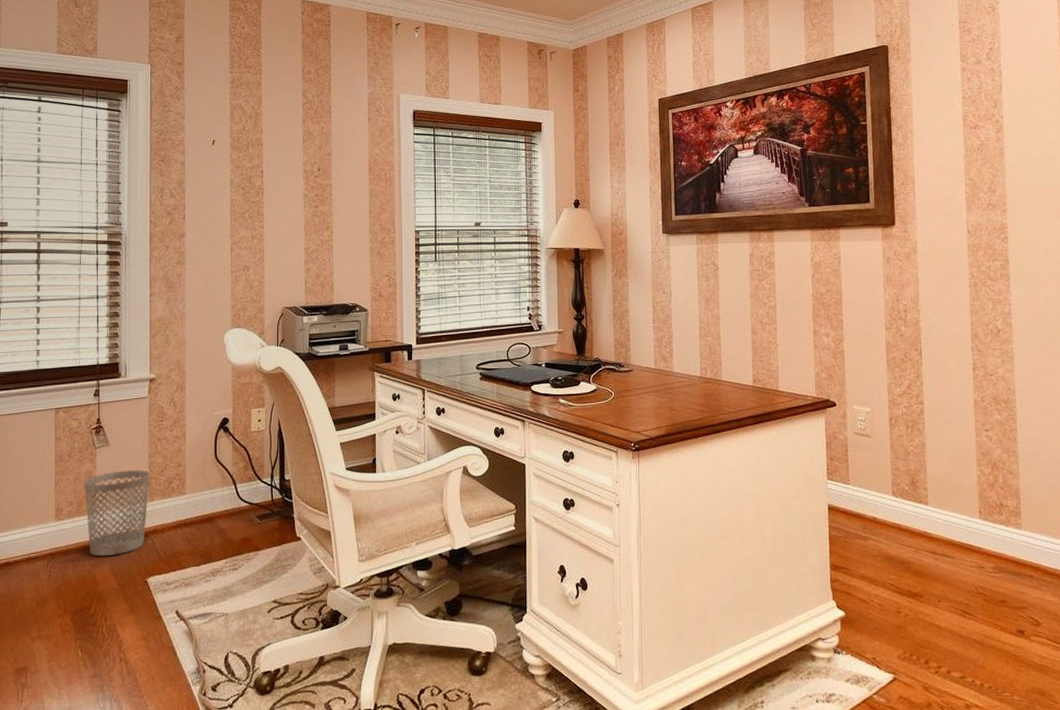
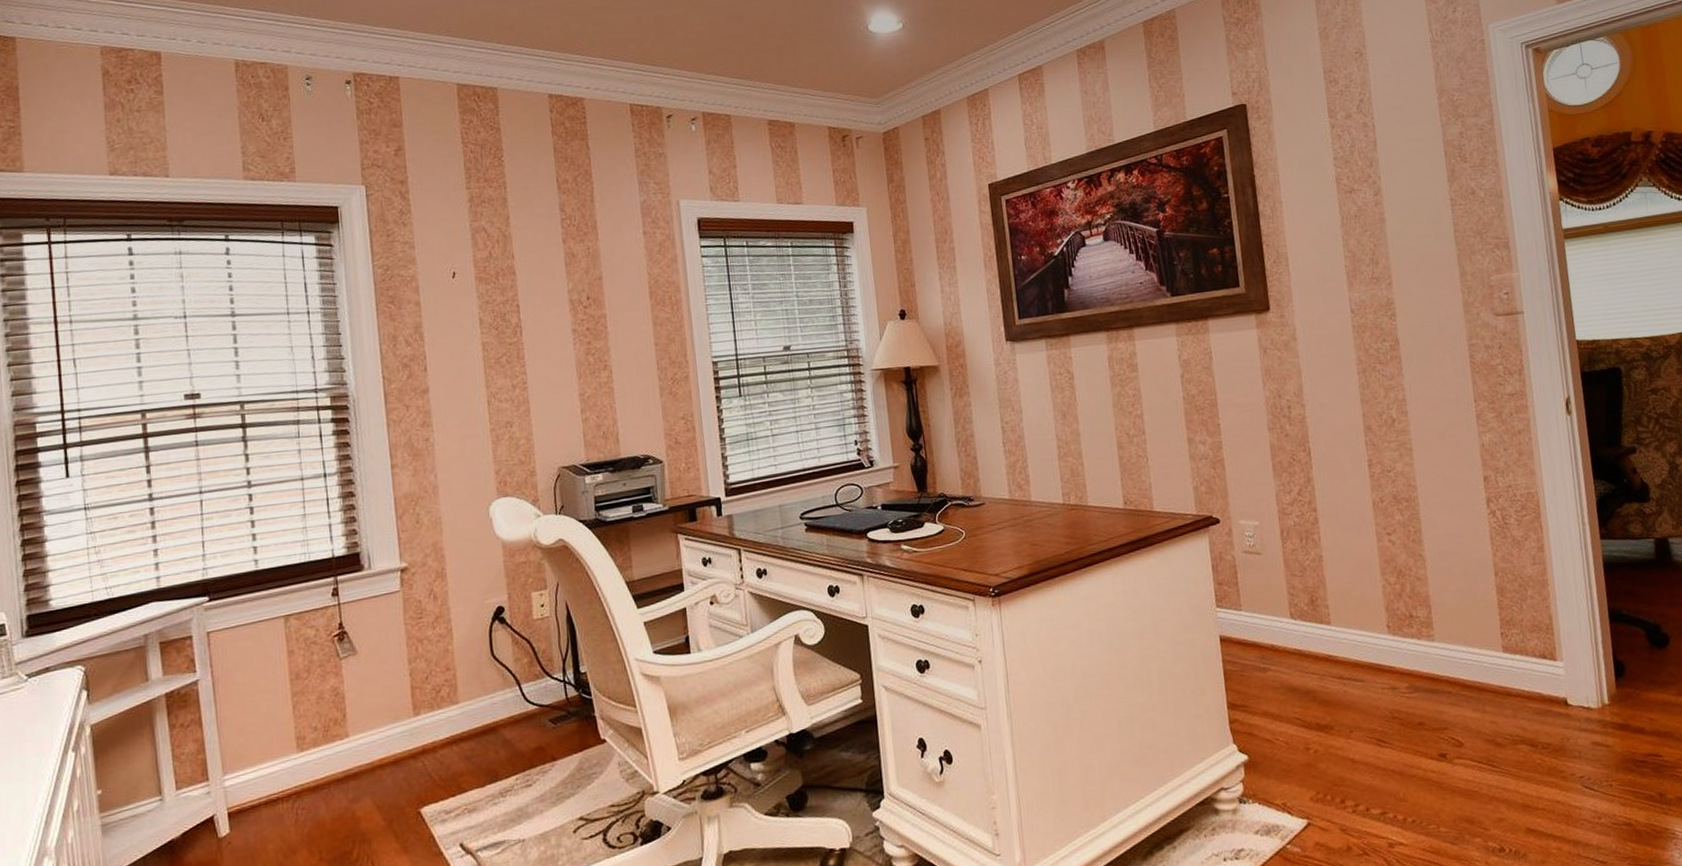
wastebasket: present [83,469,151,556] -> none [329,679,413,789]

